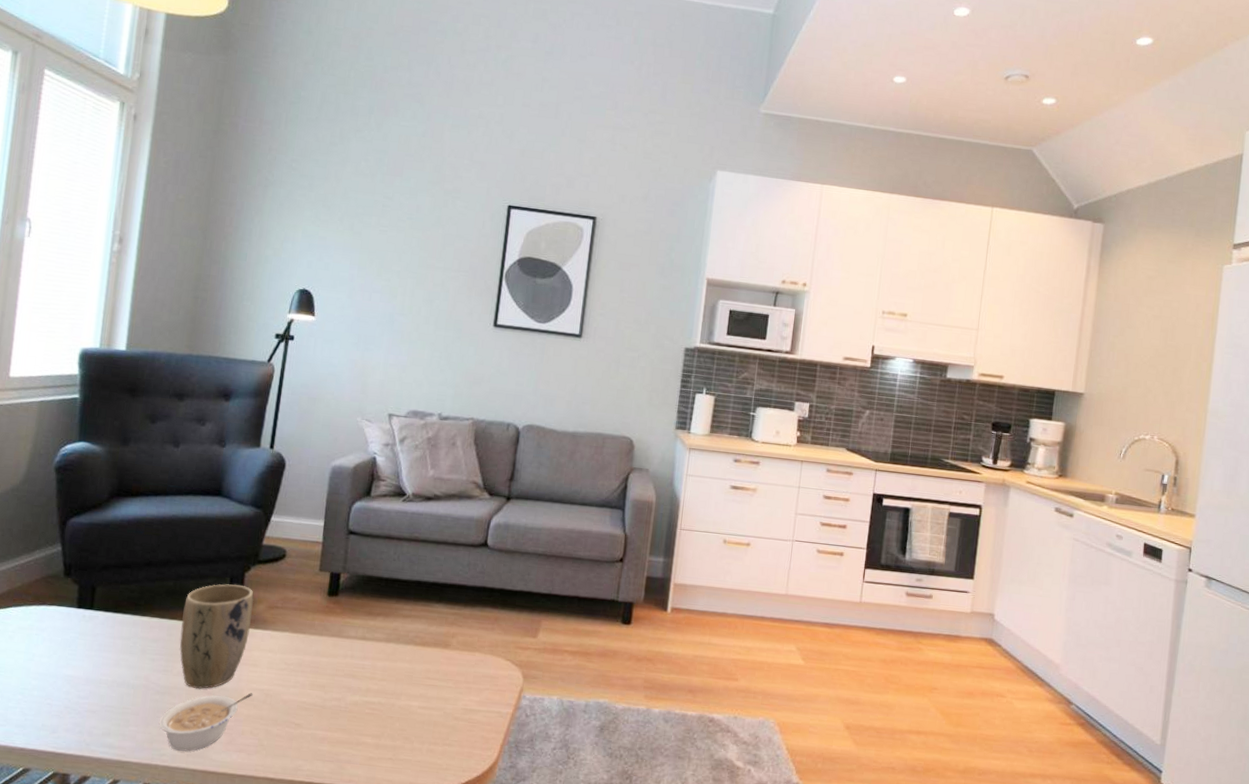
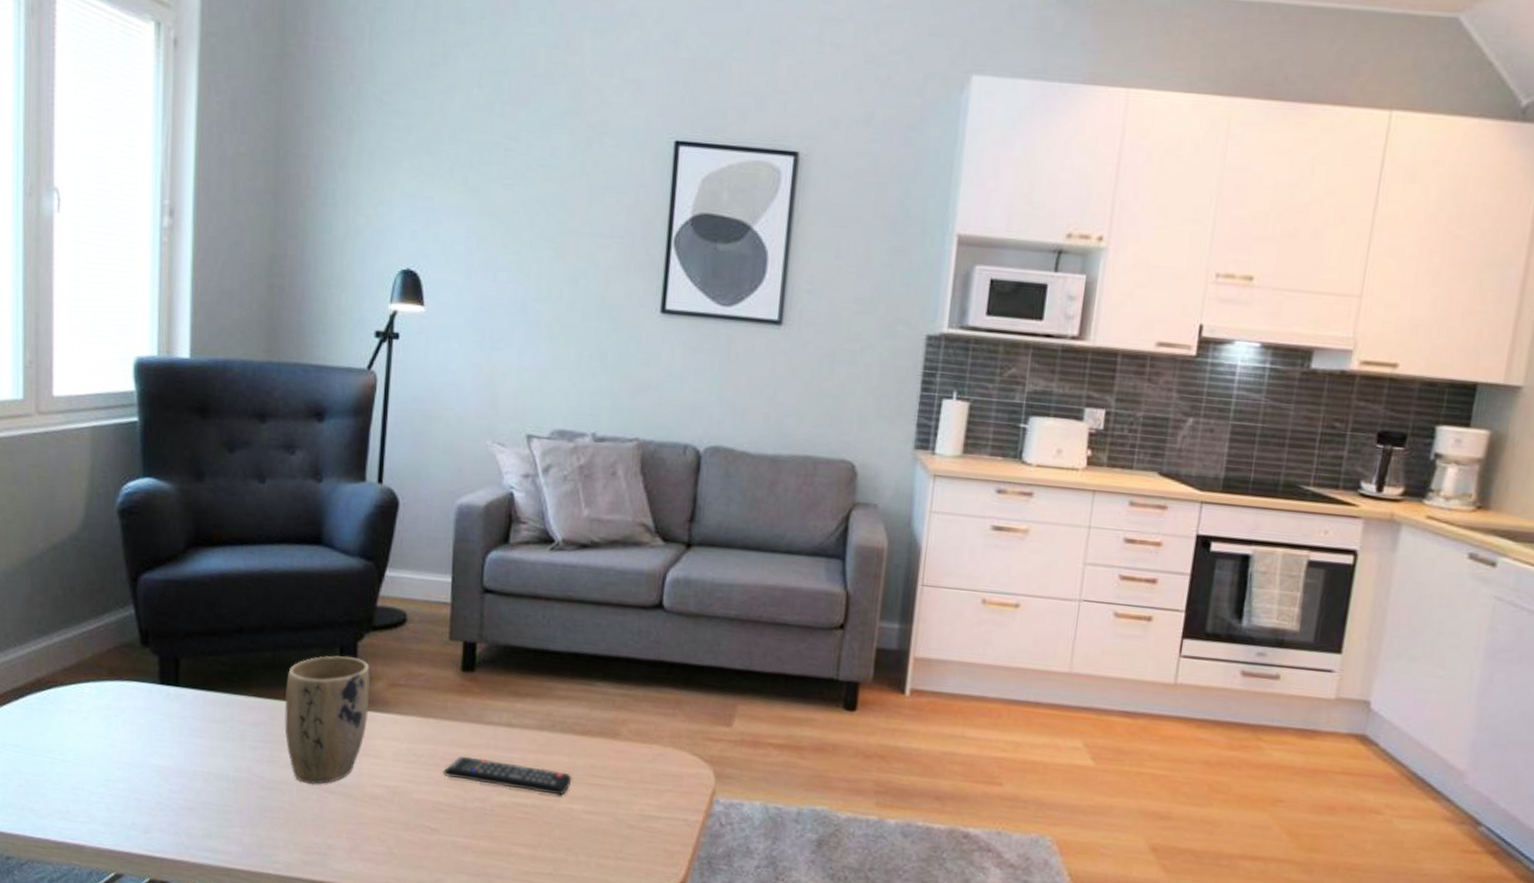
legume: present [159,693,253,752] -> none [267,790,377,859]
remote control: none [308,664,411,695] -> present [443,756,572,796]

